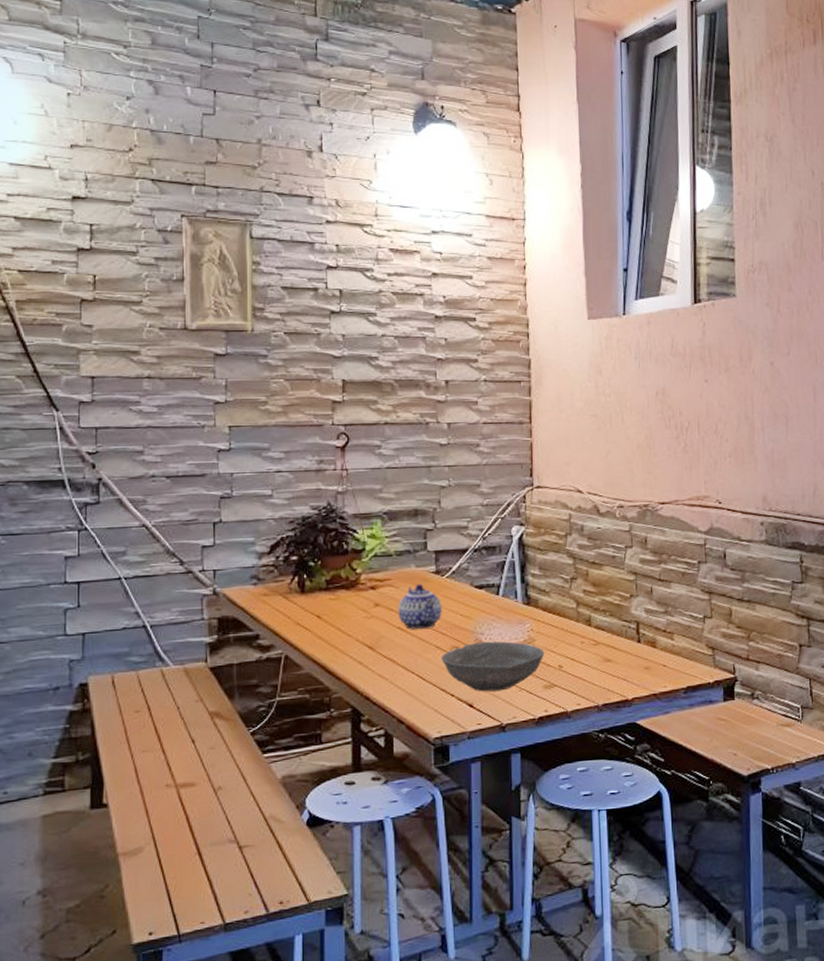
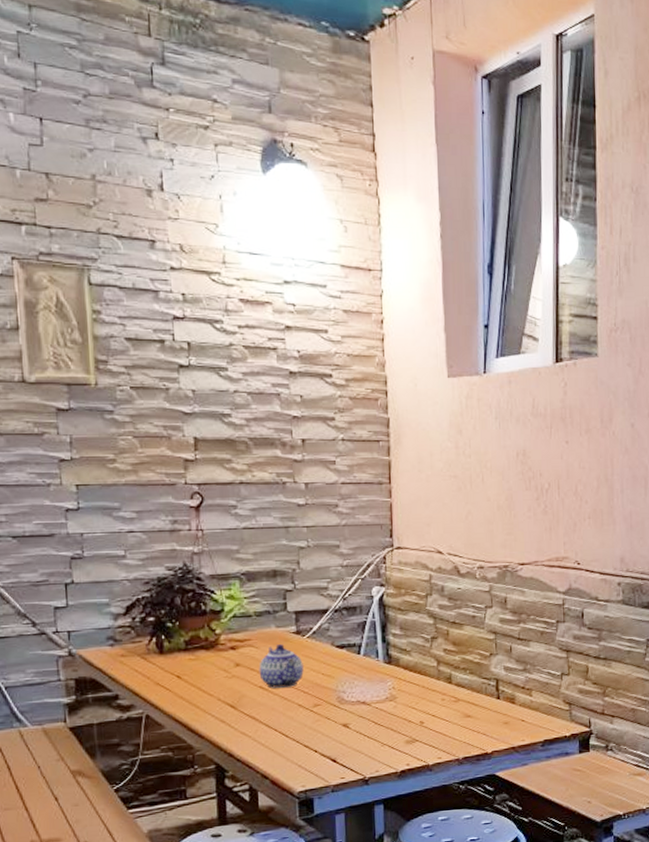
bowl: present [442,641,545,692] -> none [304,699,407,748]

